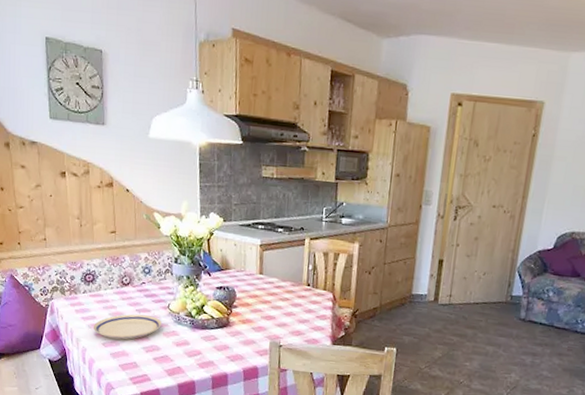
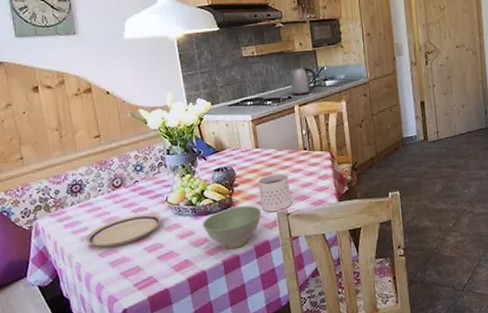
bowl: none [198,327,255,367] -> present [203,205,262,249]
mug: none [256,303,287,341] -> present [258,173,292,213]
kettle: none [305,197,334,229] -> present [289,66,317,96]

